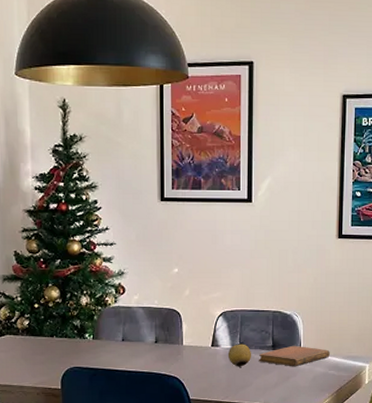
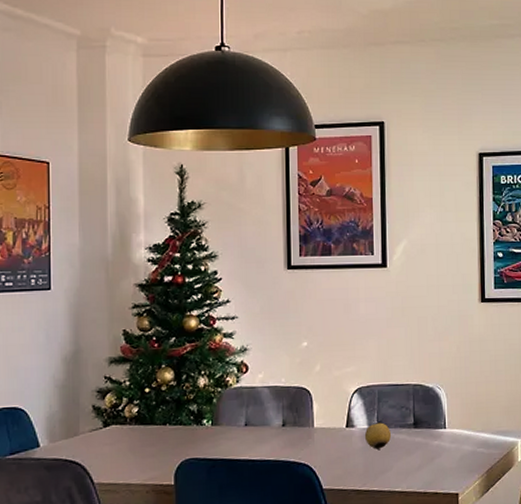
notebook: present [258,345,330,367] -> none [398,421,478,446]

